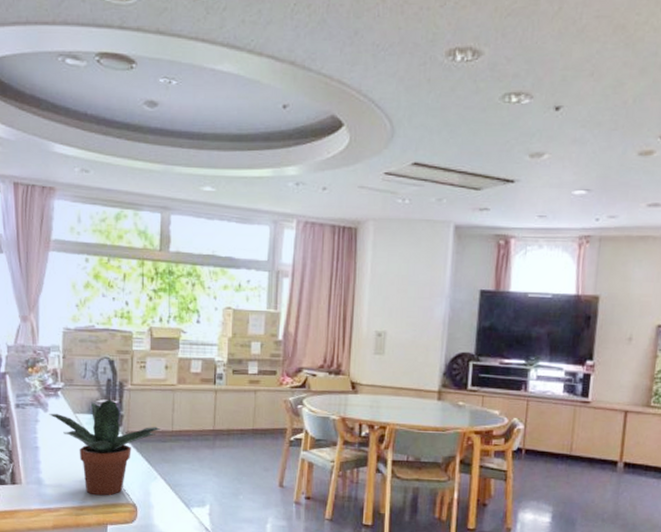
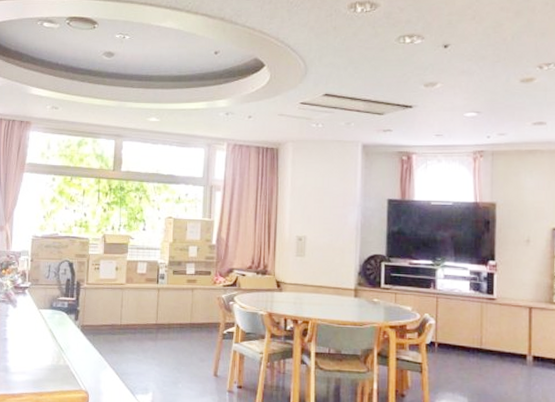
potted plant: present [49,399,160,496] -> none [17,296,110,383]

